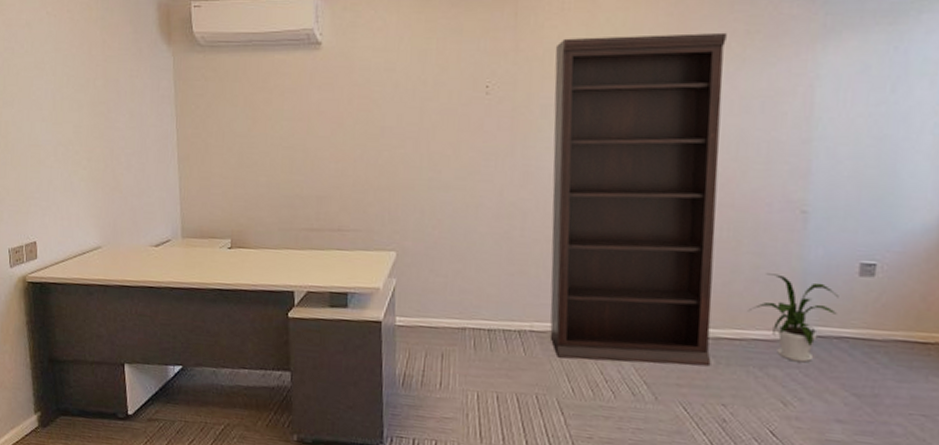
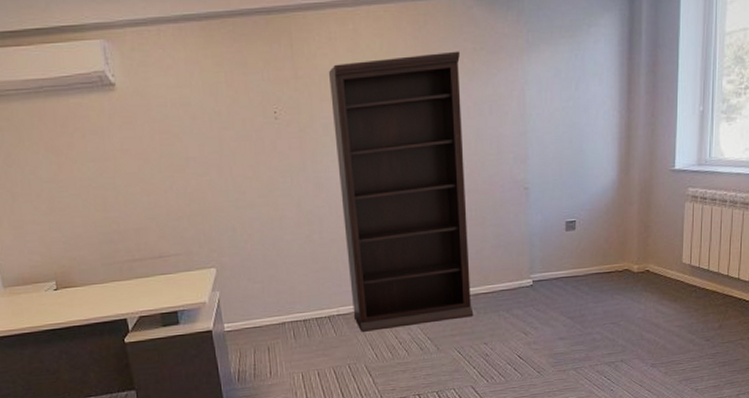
house plant: present [747,273,839,363] -> none [495,238,554,302]

